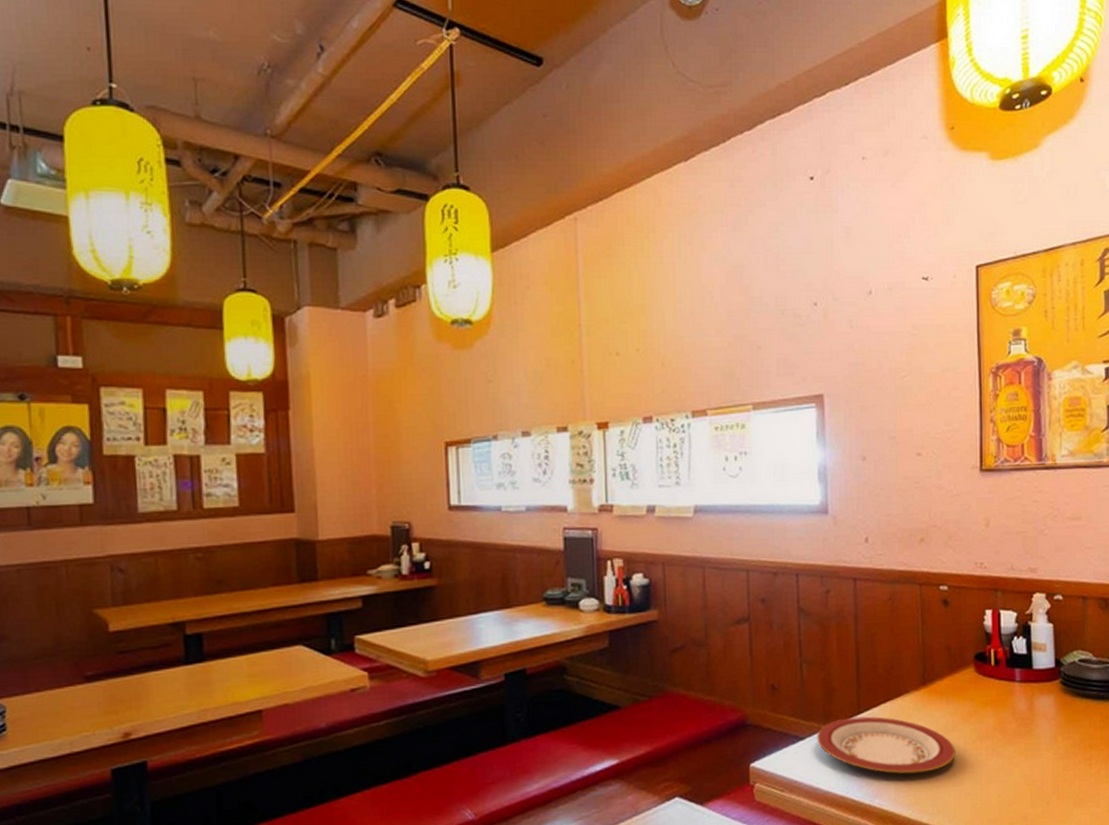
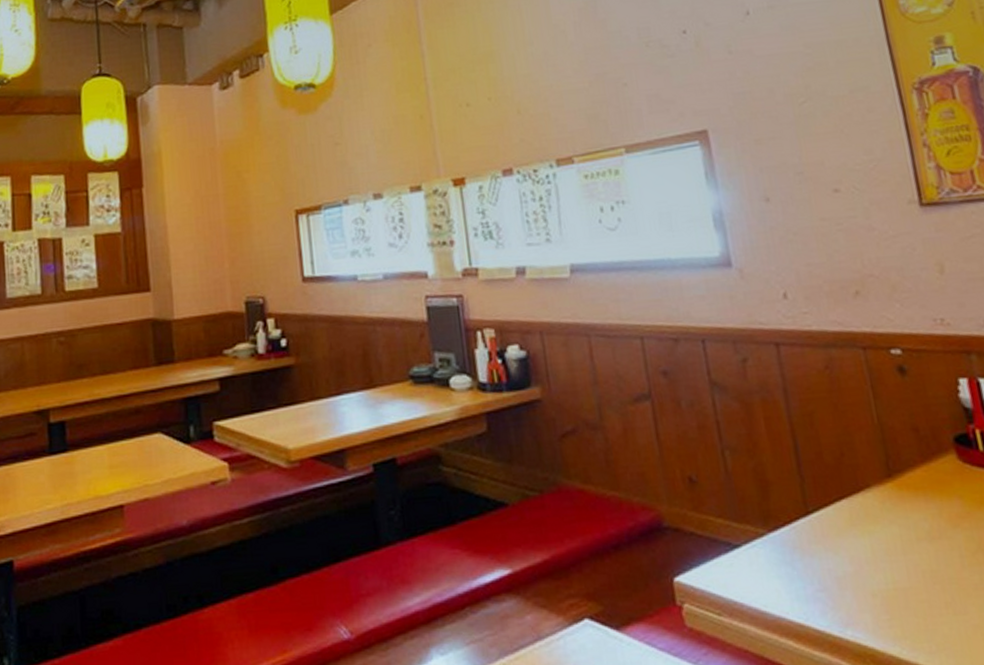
plate: present [817,716,956,774] -> none [755,518,950,596]

